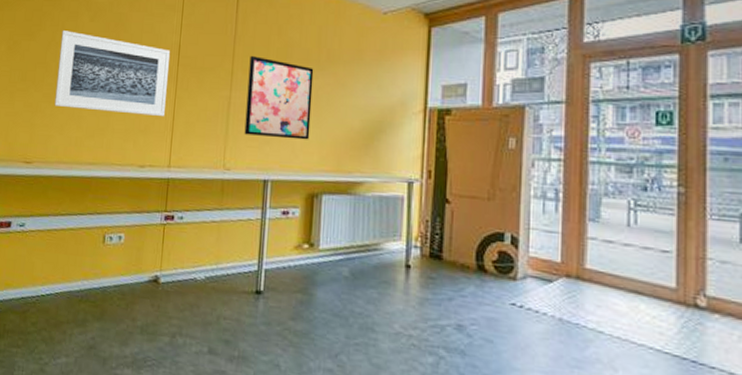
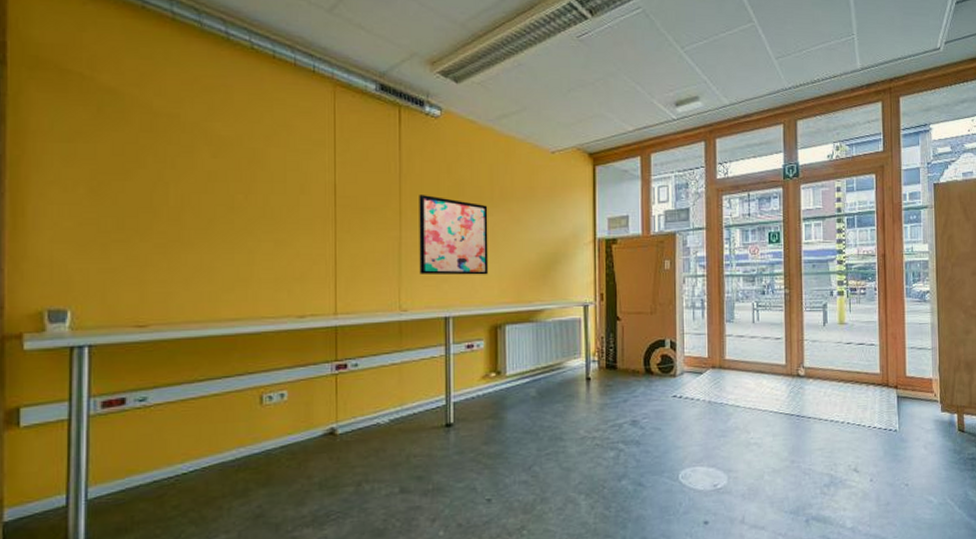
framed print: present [54,31,170,116] -> none [172,168,324,261]

